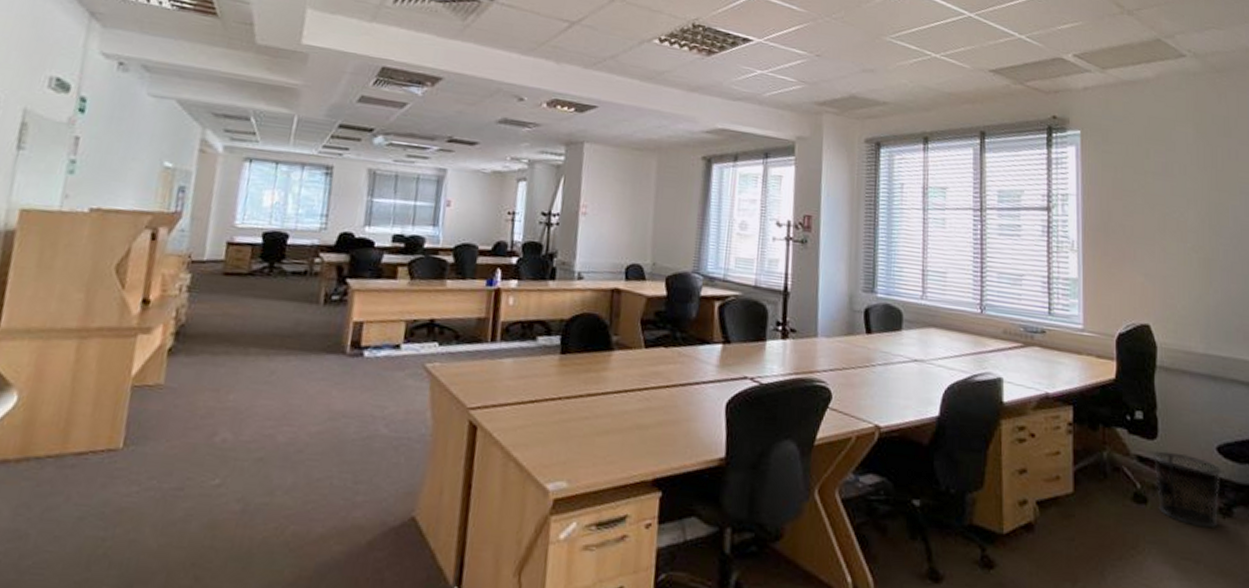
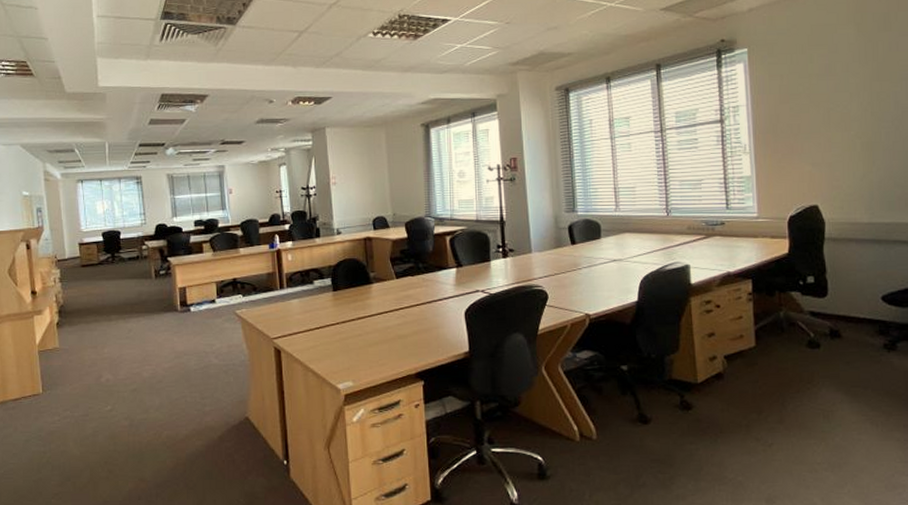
waste bin: present [1152,451,1222,529] -> none [823,305,886,361]

